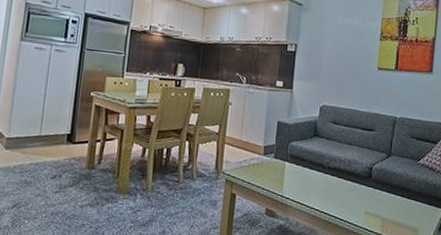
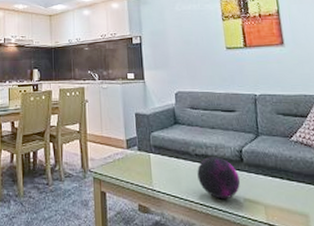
decorative orb: none [326,171,366,211] -> present [197,157,241,200]

